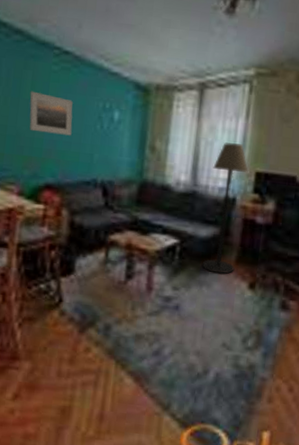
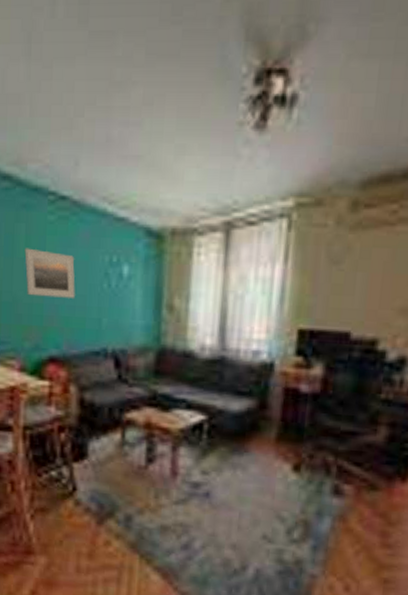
floor lamp: present [203,142,248,275] -> none [236,295,289,455]

